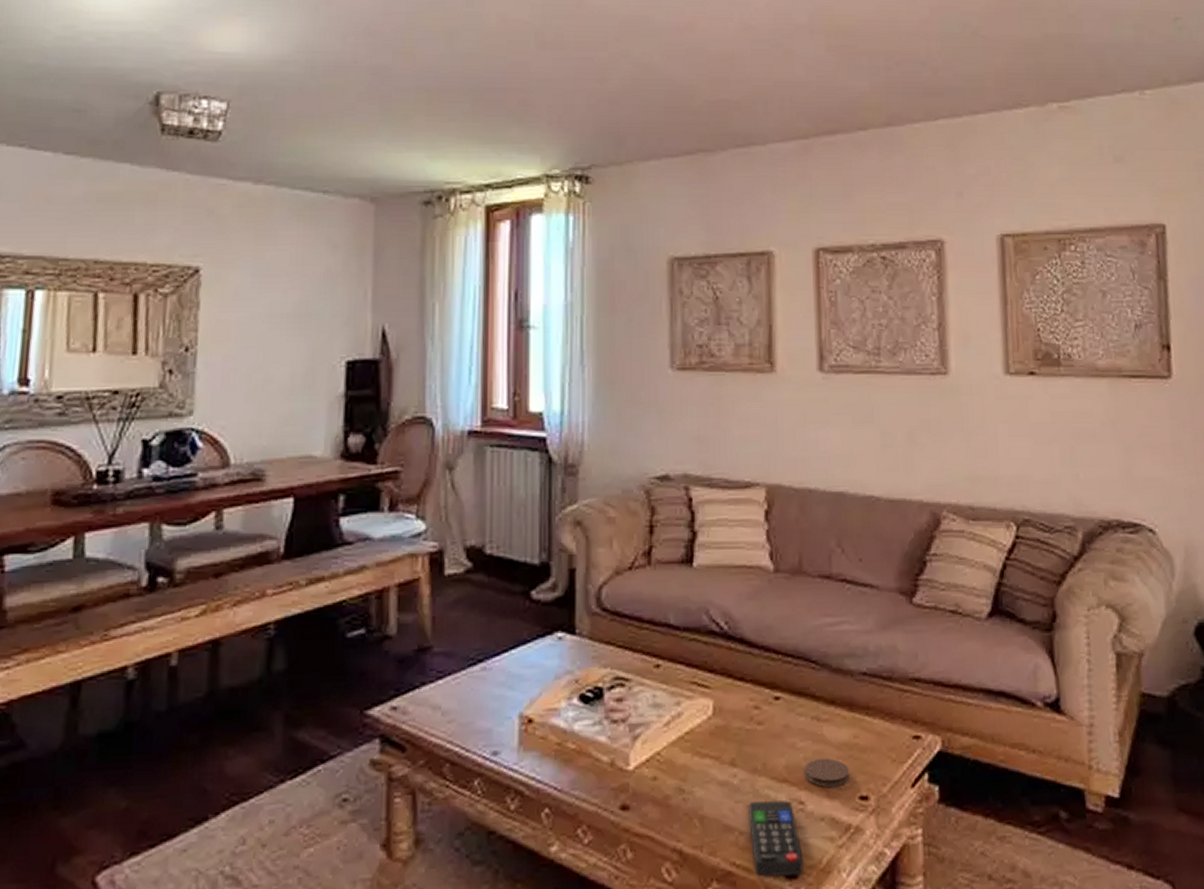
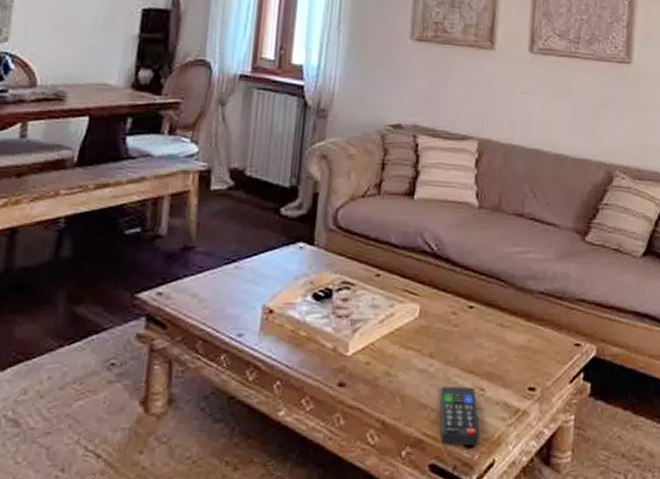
coaster: present [805,758,850,787] -> none [487,356,523,379]

